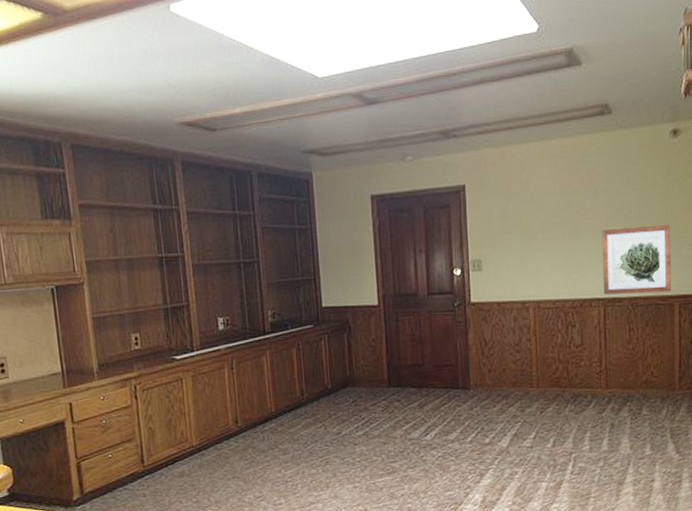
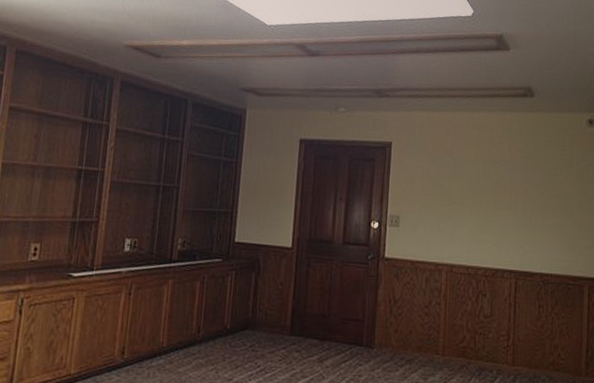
wall art: present [602,225,672,295] -> none [516,203,584,273]

